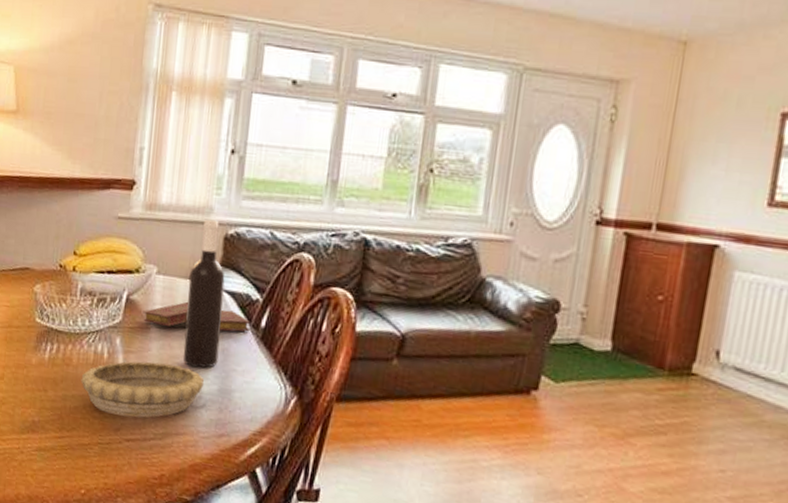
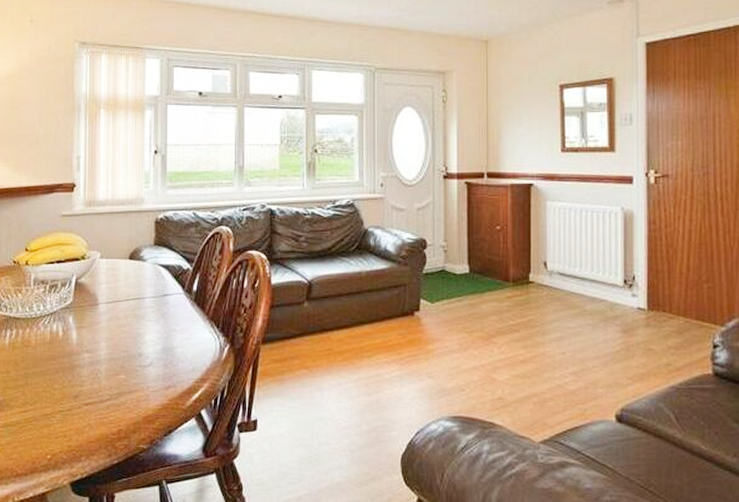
decorative bowl: present [81,361,204,418] -> none [40,332,149,384]
book: present [143,301,250,332] -> none [91,278,184,301]
wine bottle: present [183,219,225,368] -> none [128,208,160,332]

